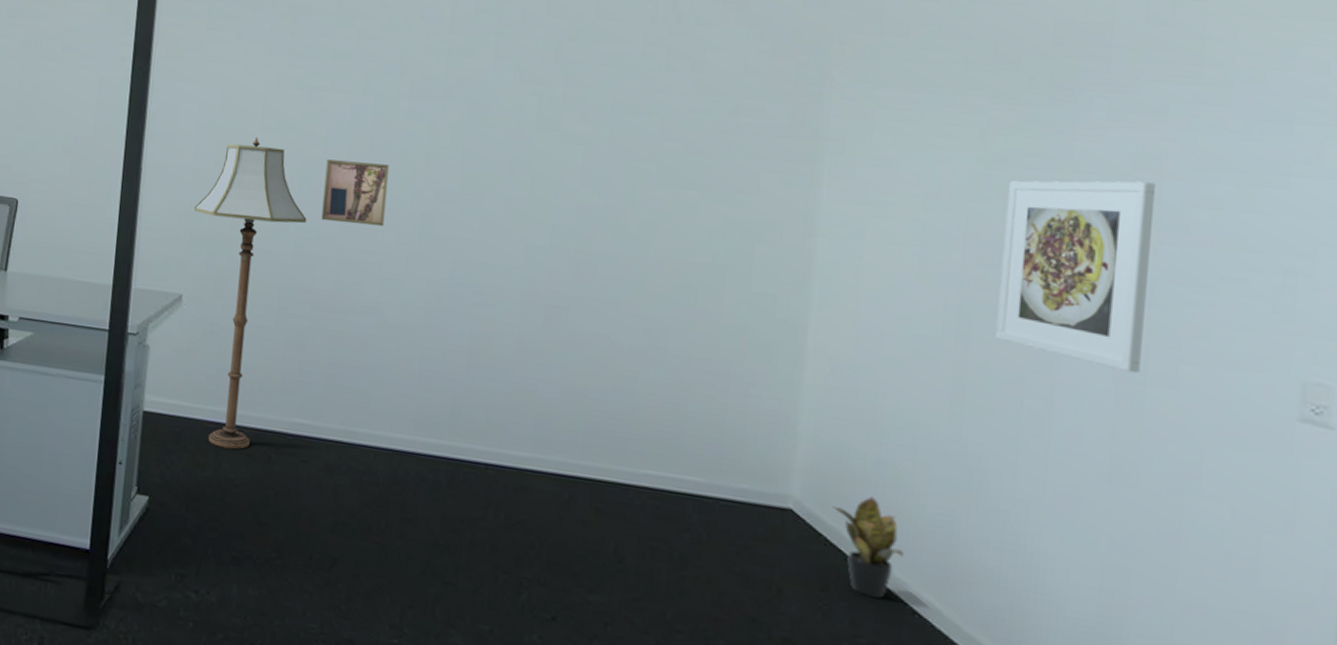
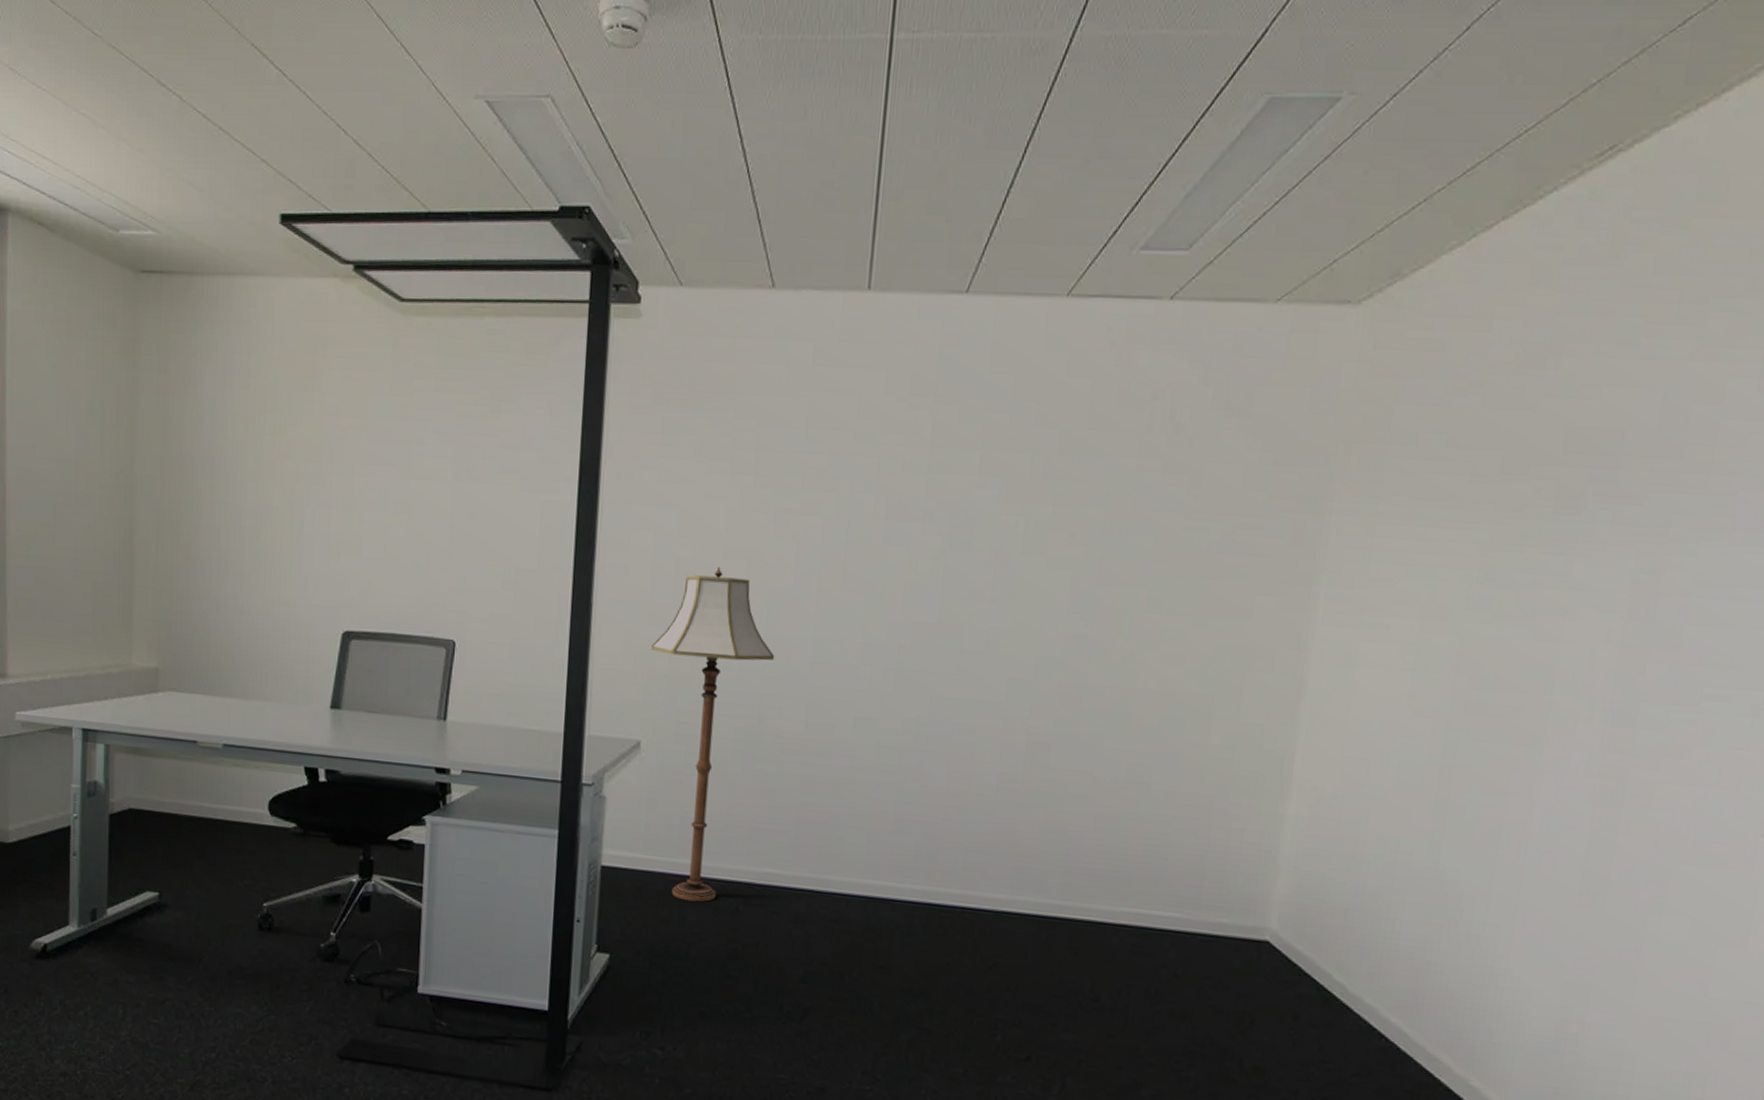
wall art: present [321,159,390,227] -> none [790,590,864,663]
potted plant: present [833,497,905,598] -> none [1309,926,1376,1024]
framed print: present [995,180,1157,374] -> none [1480,597,1652,795]

